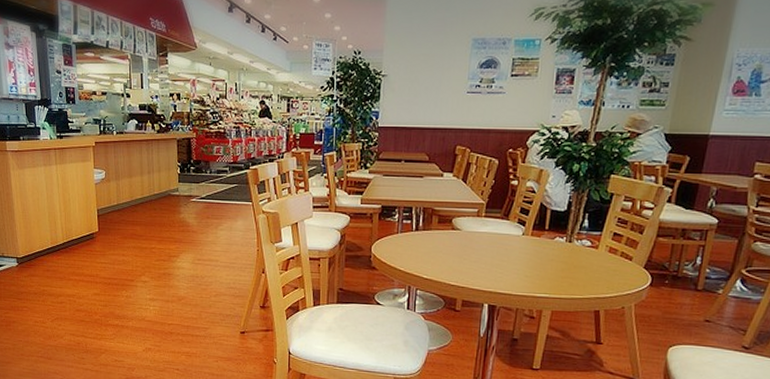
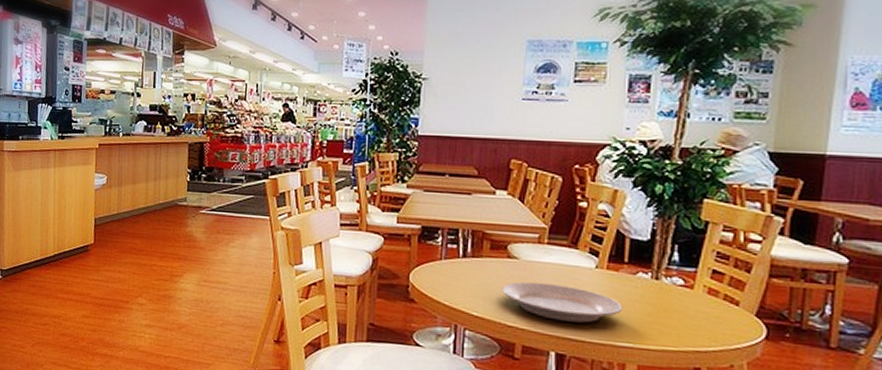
plate: none [447,248,543,280] -> present [502,282,623,323]

